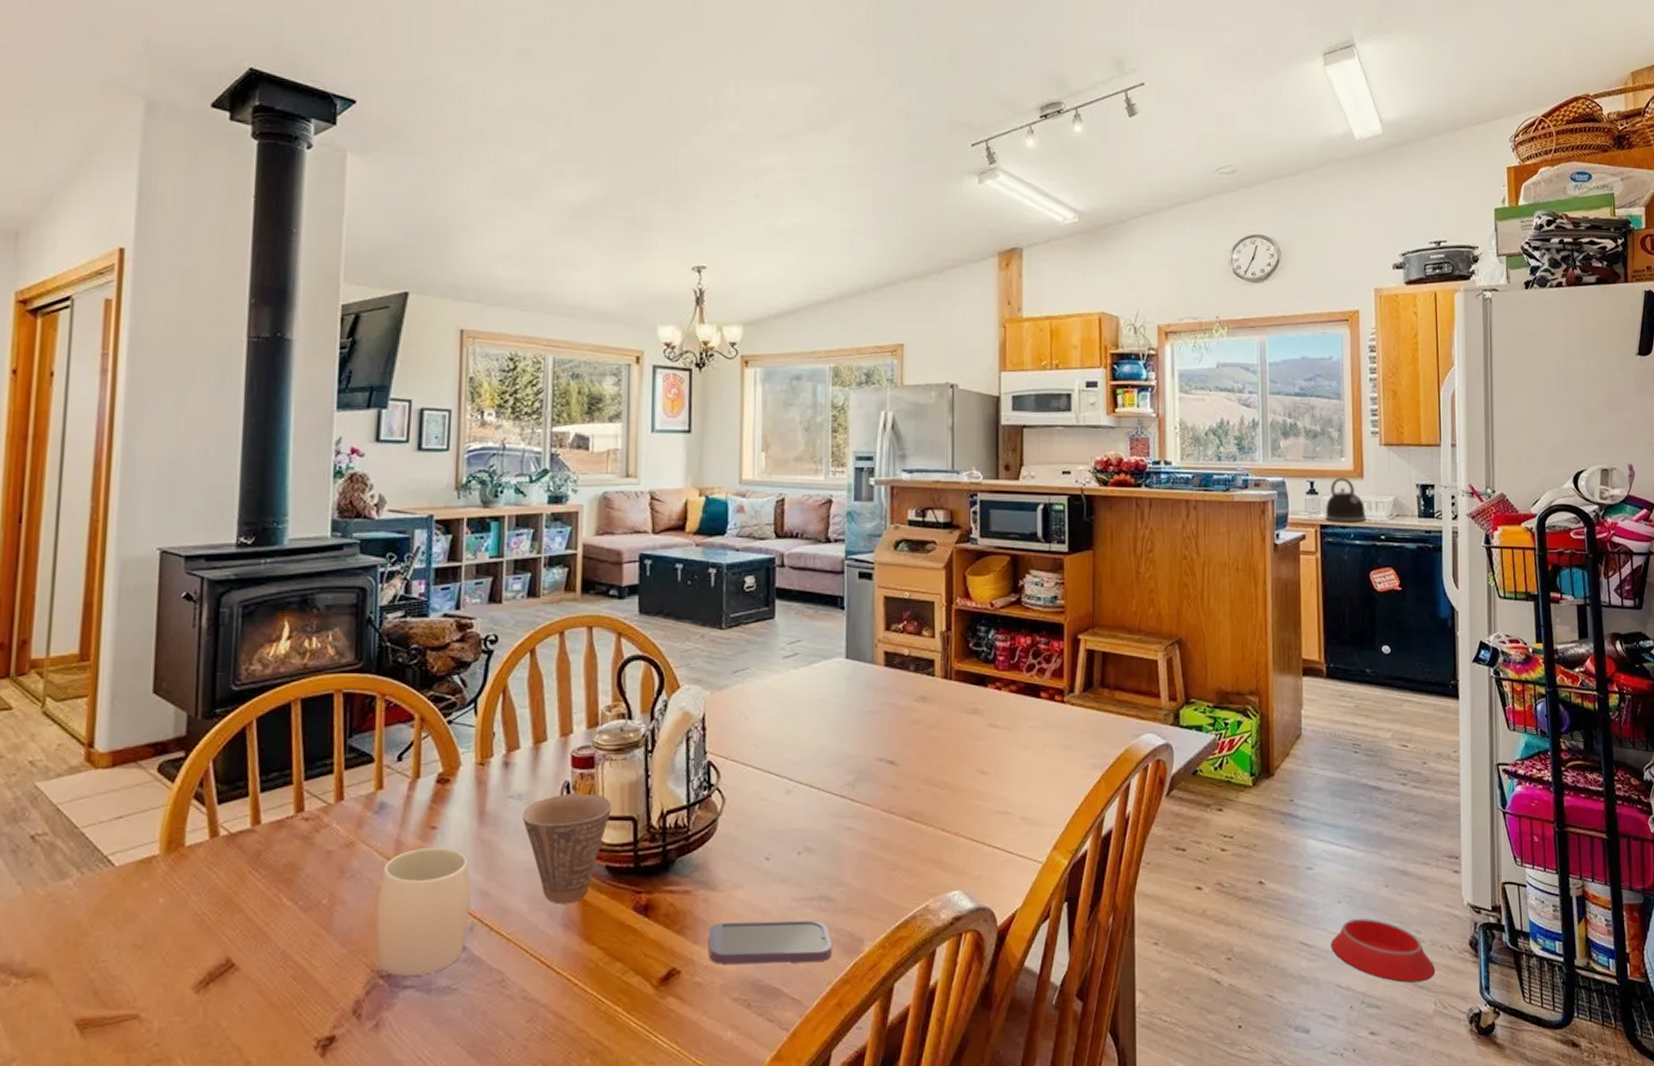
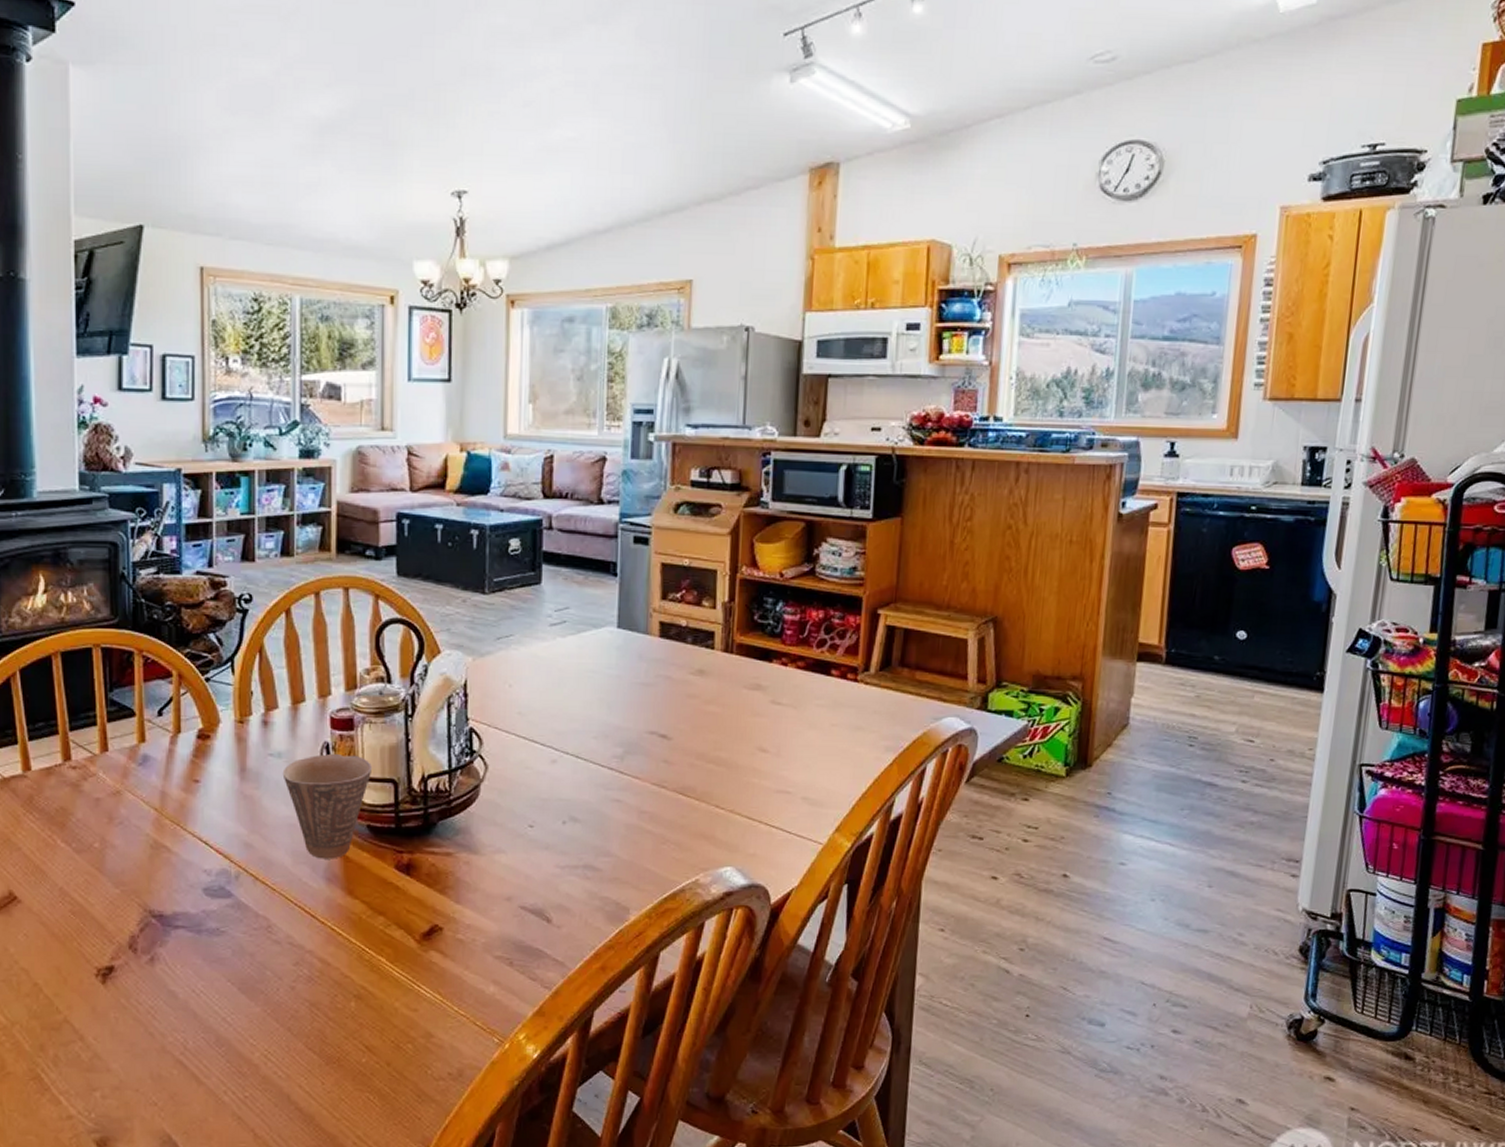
mug: present [375,847,472,976] -> none [145,799,236,917]
mobile phone: present [708,920,832,964] -> none [471,885,597,927]
kettle: present [1325,476,1366,524] -> none [1184,436,1236,492]
pet bowl: present [1331,919,1435,982] -> none [1138,918,1255,983]

